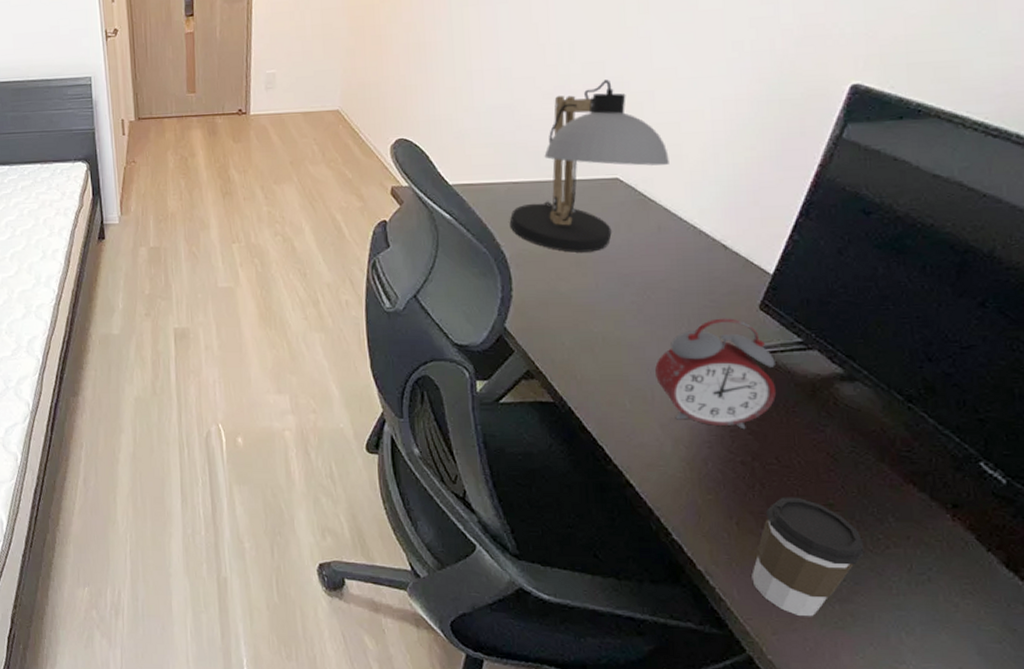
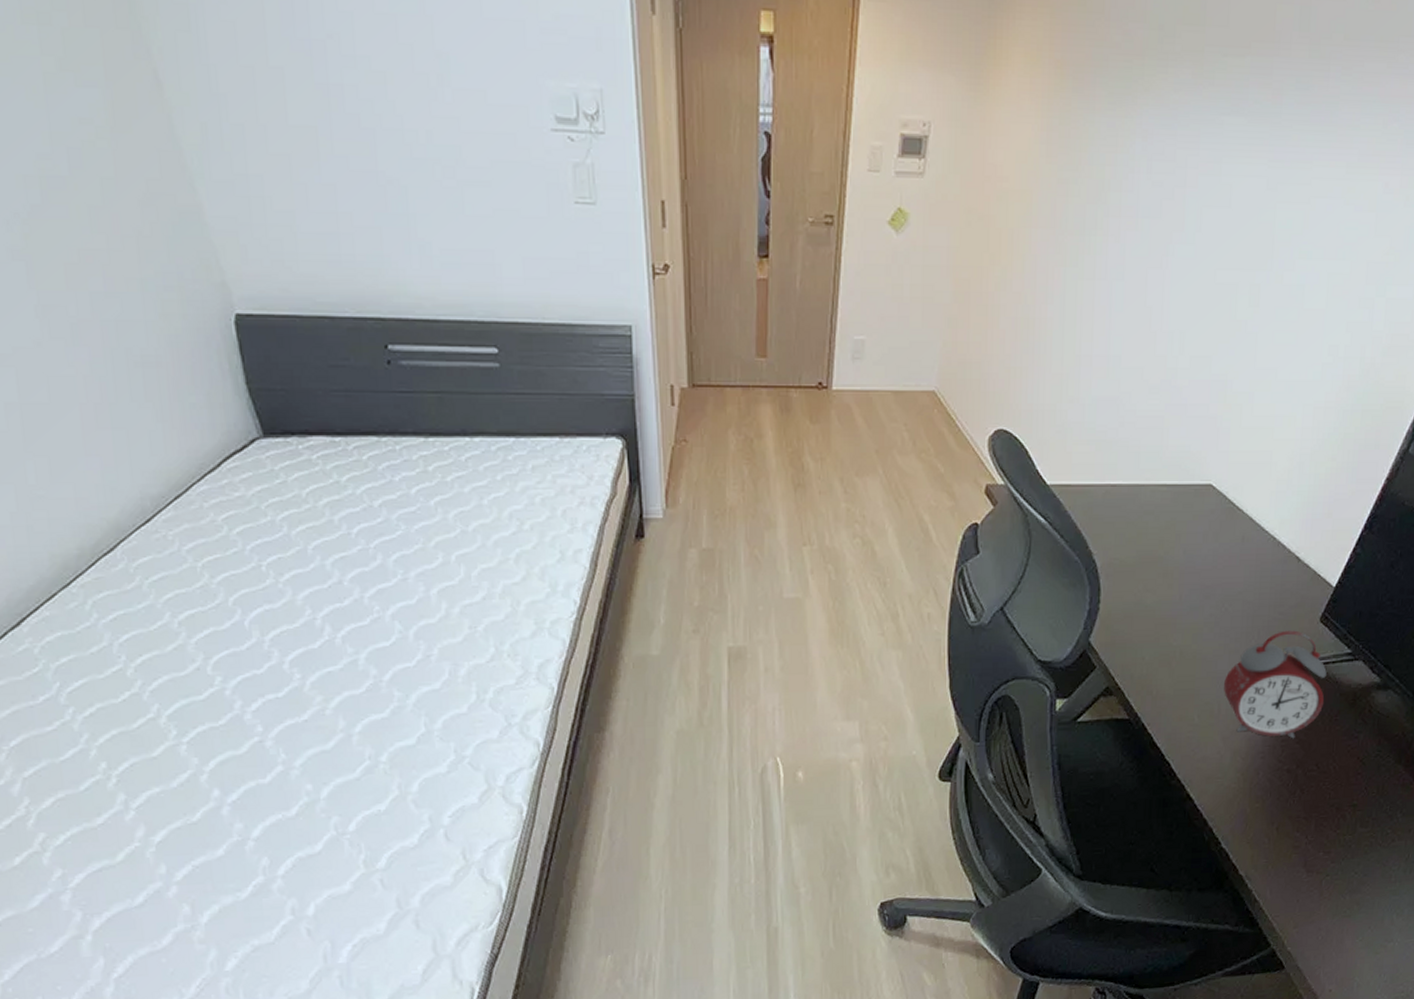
desk lamp: present [509,79,669,253] -> none [1103,377,1260,562]
coffee cup: present [751,497,865,617] -> none [1283,800,1376,910]

